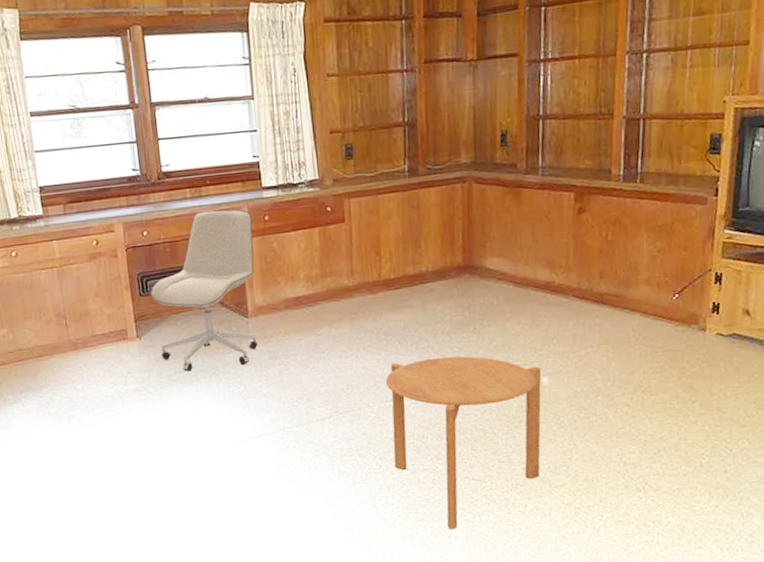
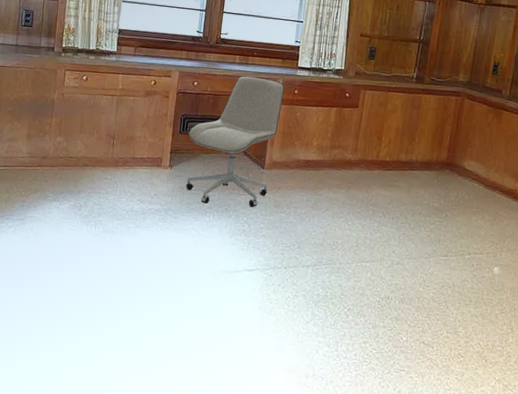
side table: present [385,356,542,530] -> none [360,231,495,384]

